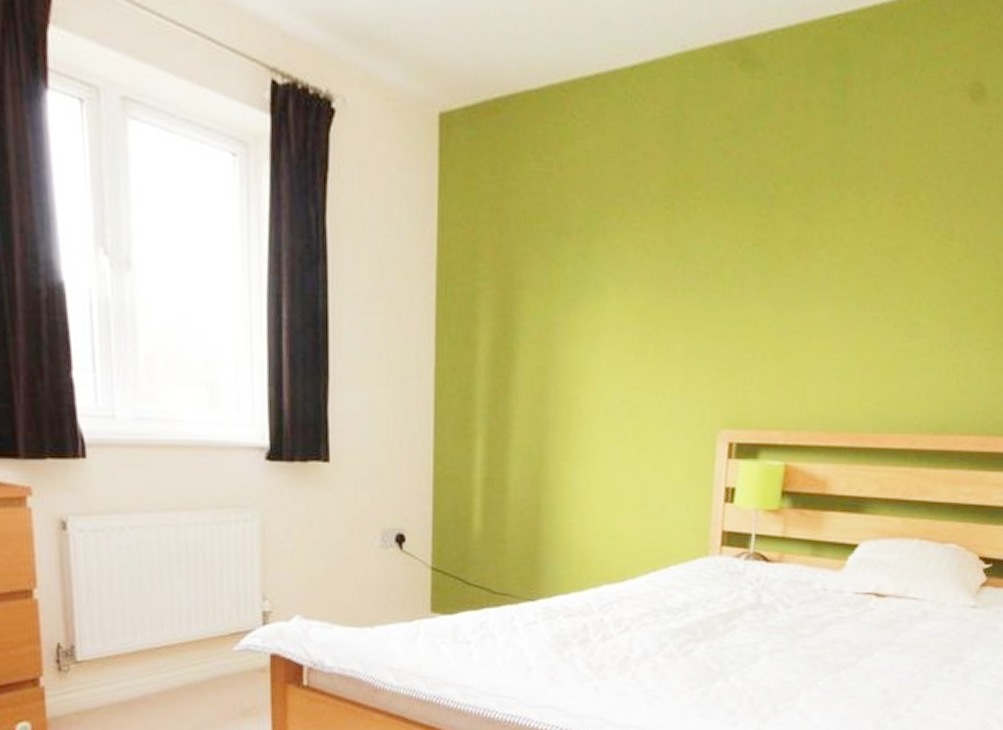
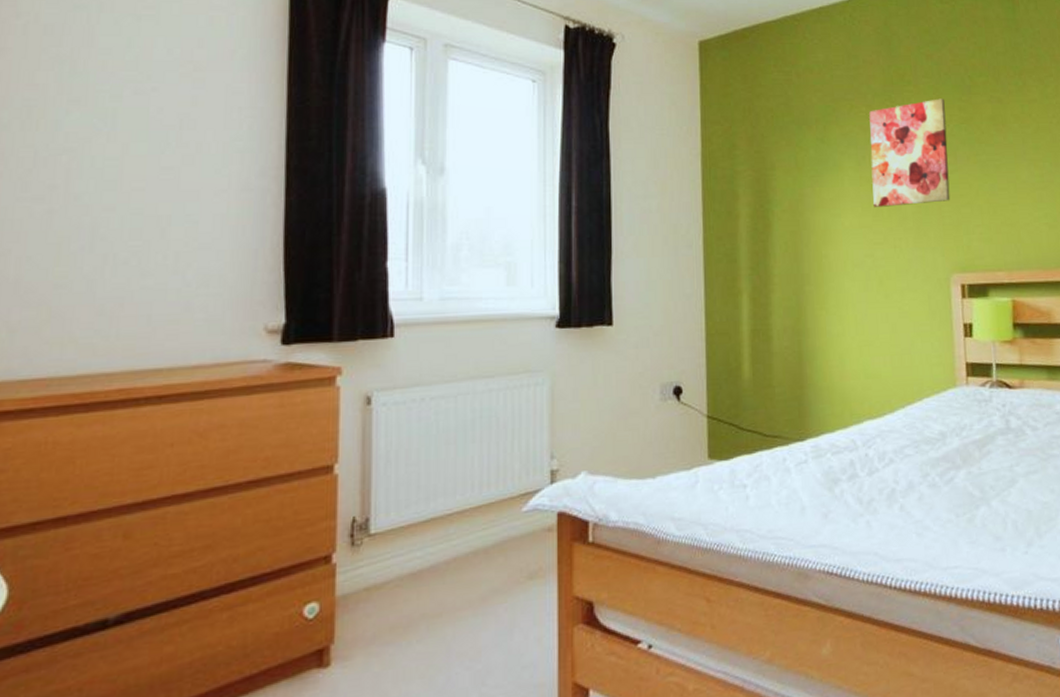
wall art: none [638,210,739,345] -> present [869,98,951,207]

